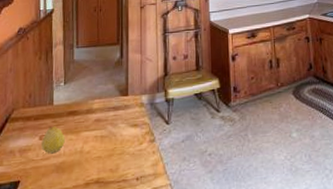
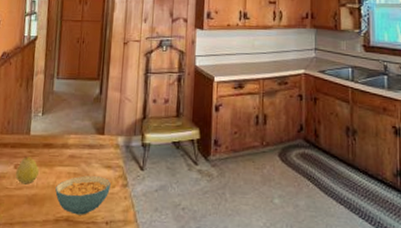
cereal bowl: none [84,135,138,176] -> present [55,176,111,215]

